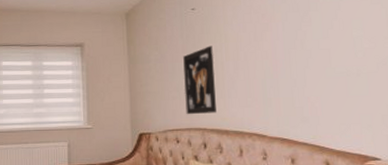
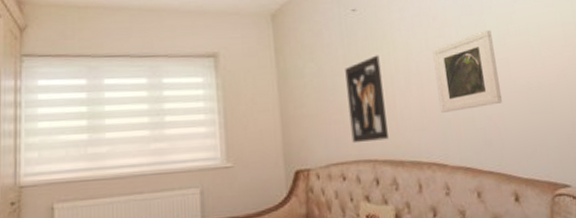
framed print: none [260,24,322,93] -> present [432,30,503,113]

